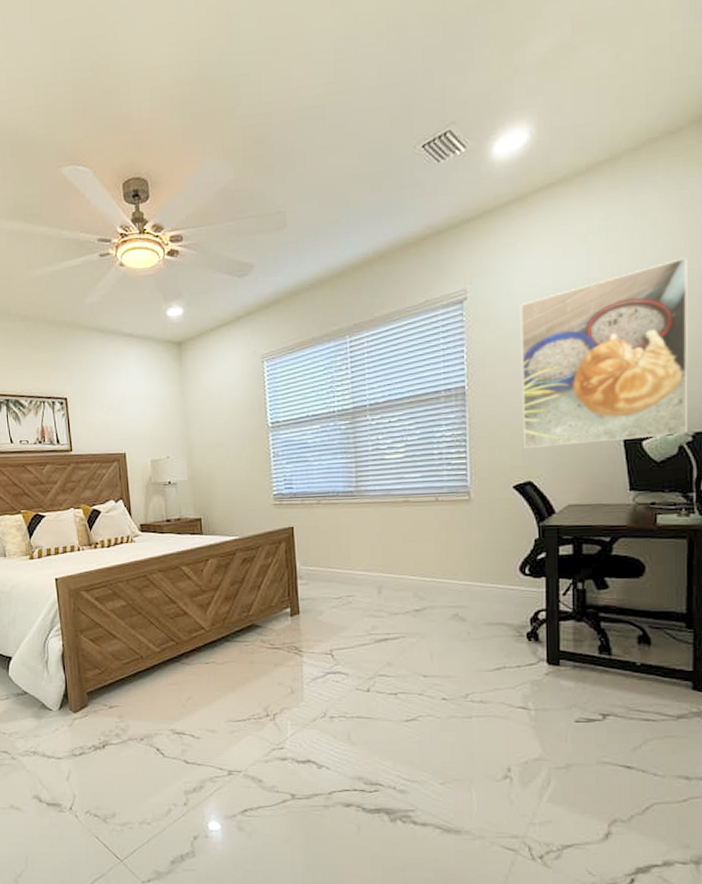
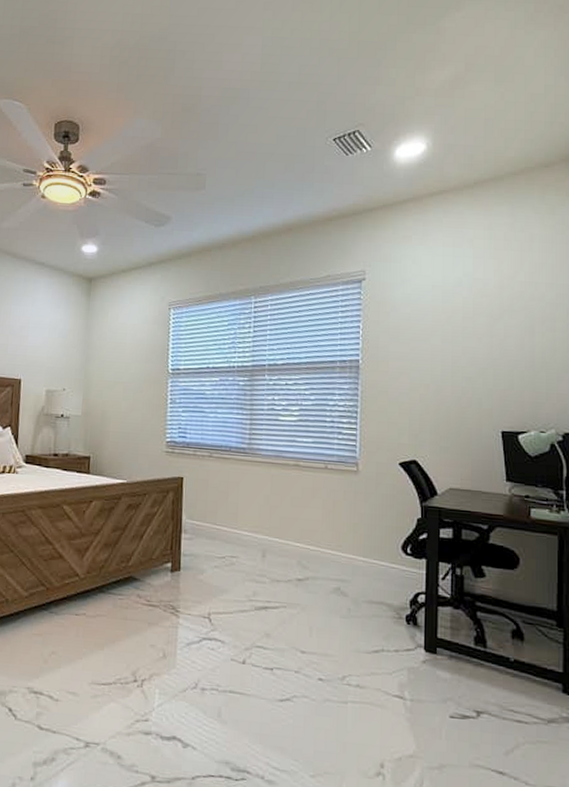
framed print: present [520,257,689,448] -> none [411,273,559,433]

